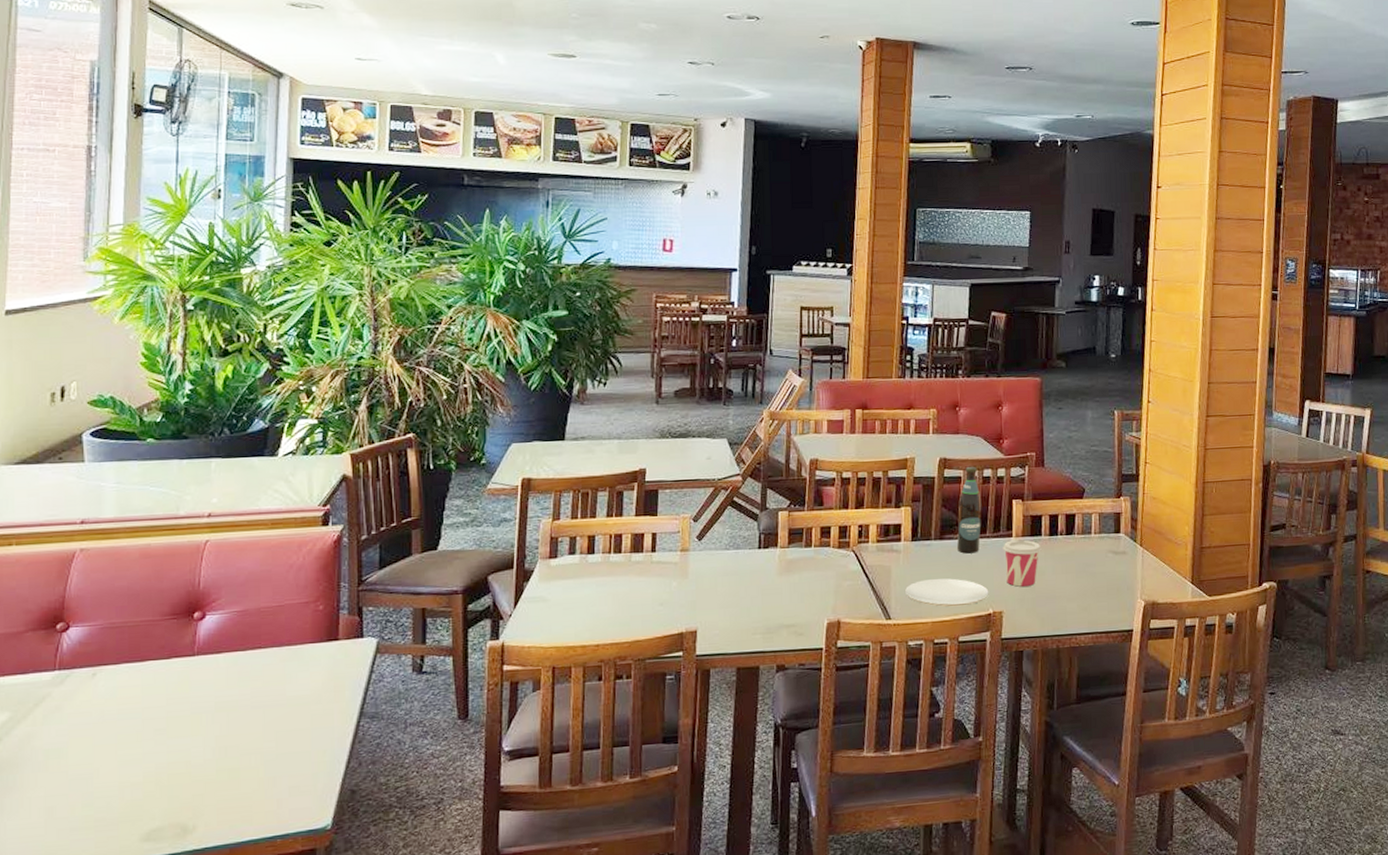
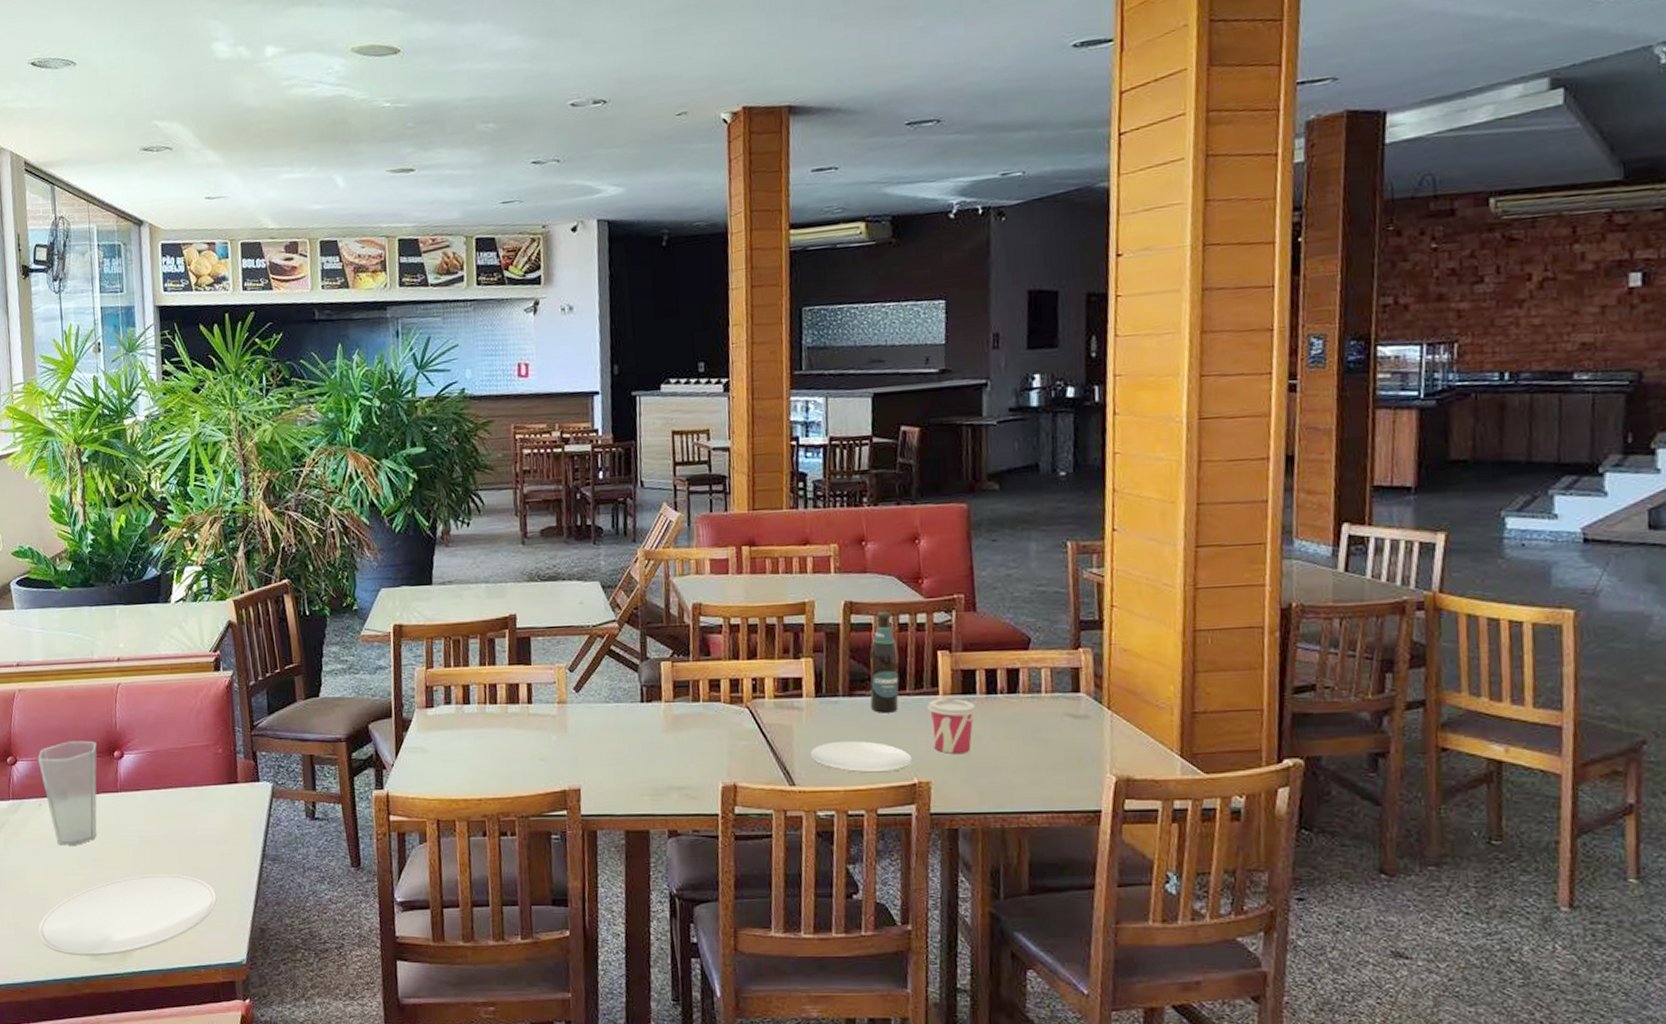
plate: none [75,739,303,839] -> present [37,874,217,956]
cup: none [97,602,173,718] -> present [38,740,98,846]

